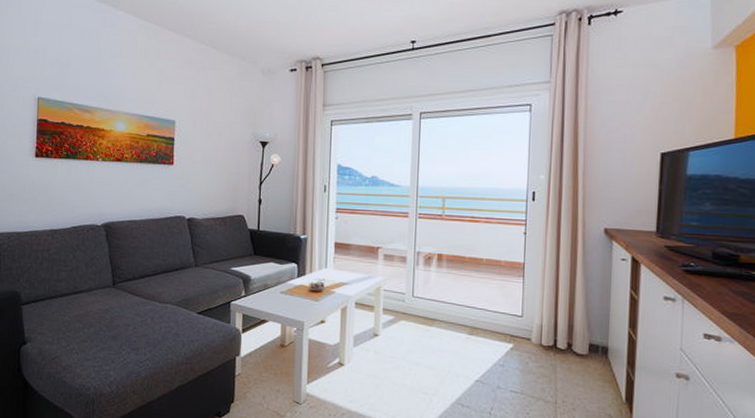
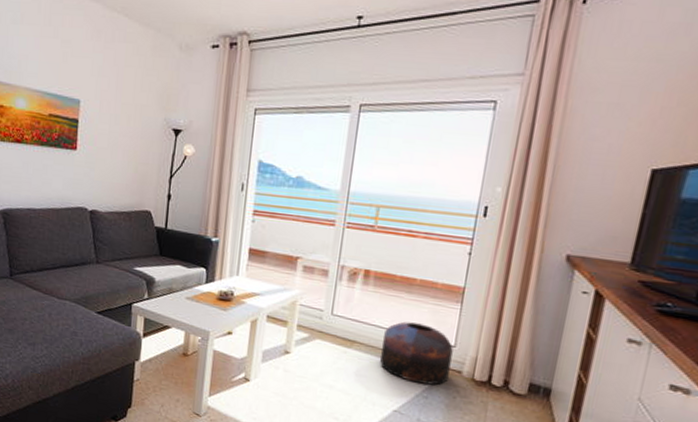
pouf: none [459,298,521,354] -> present [380,321,453,385]

